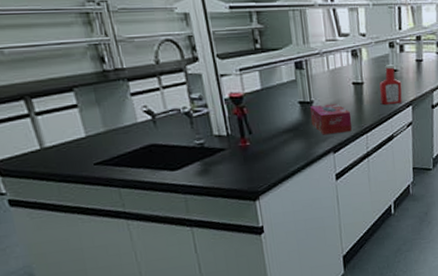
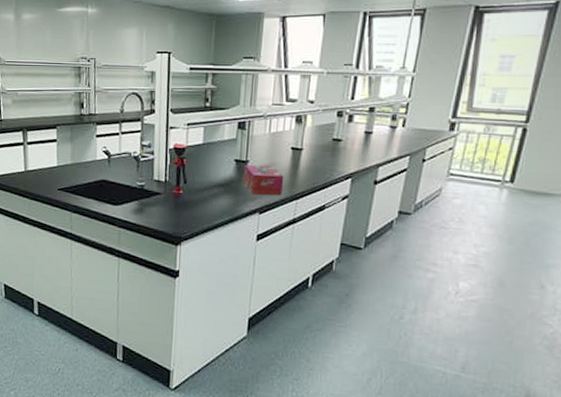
ketchup bottle: present [379,64,402,105] -> none [317,134,344,174]

